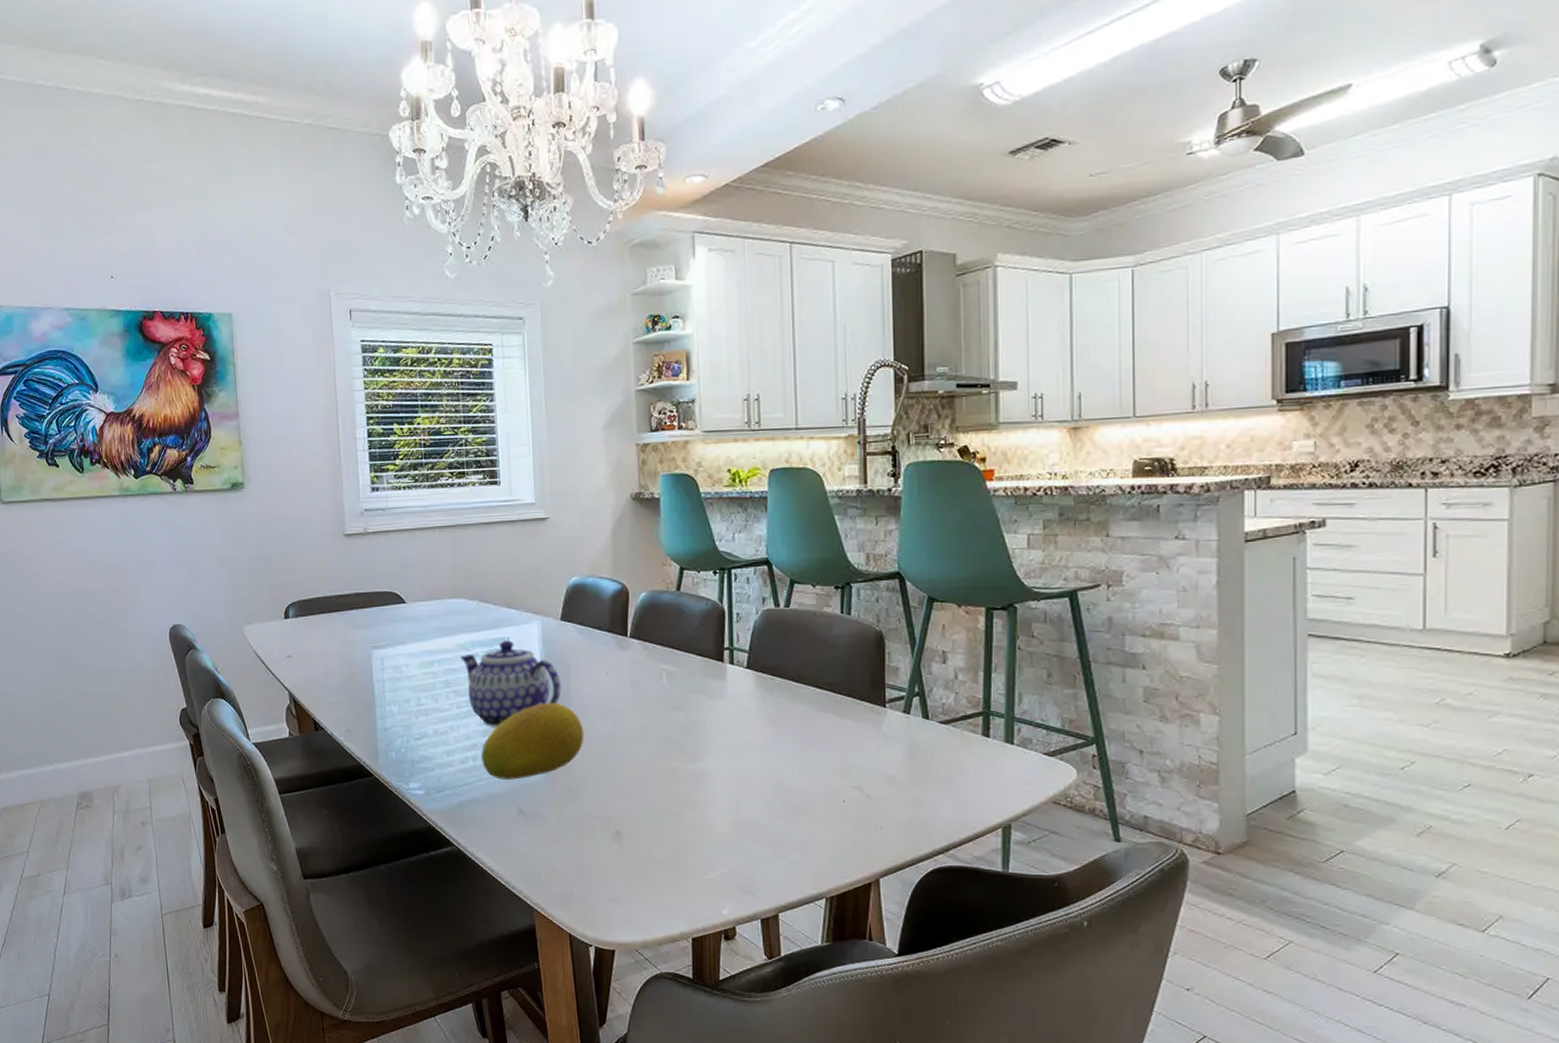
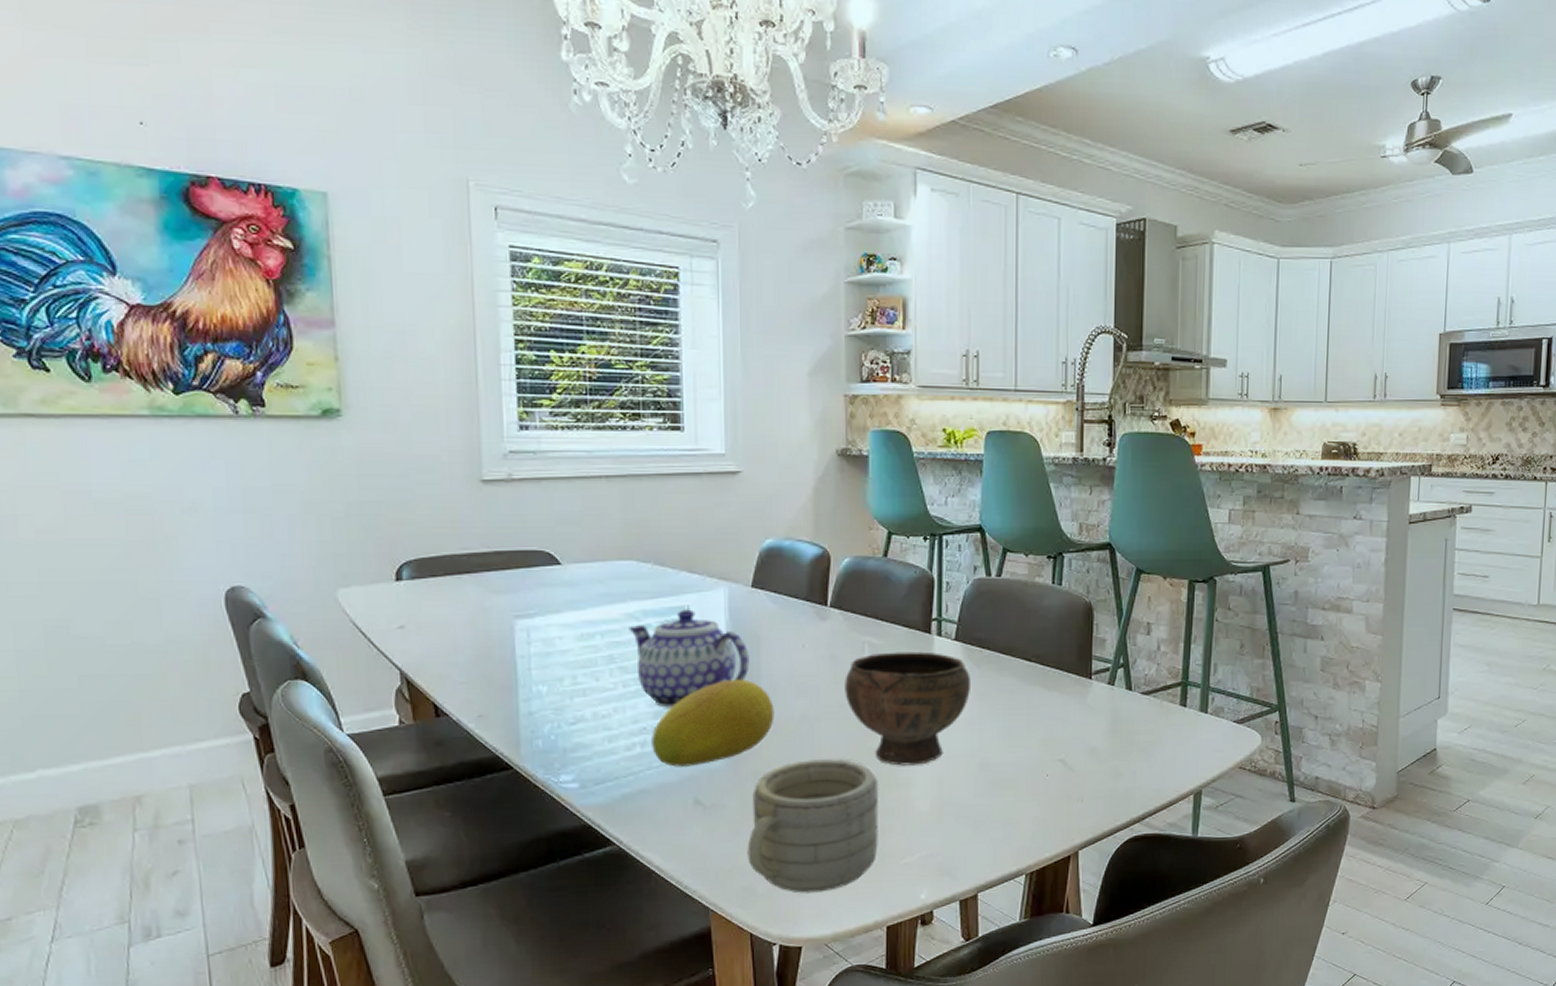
mug: none [564,778,681,901] -> present [747,759,878,893]
bowl: none [645,679,764,786] -> present [845,651,970,766]

